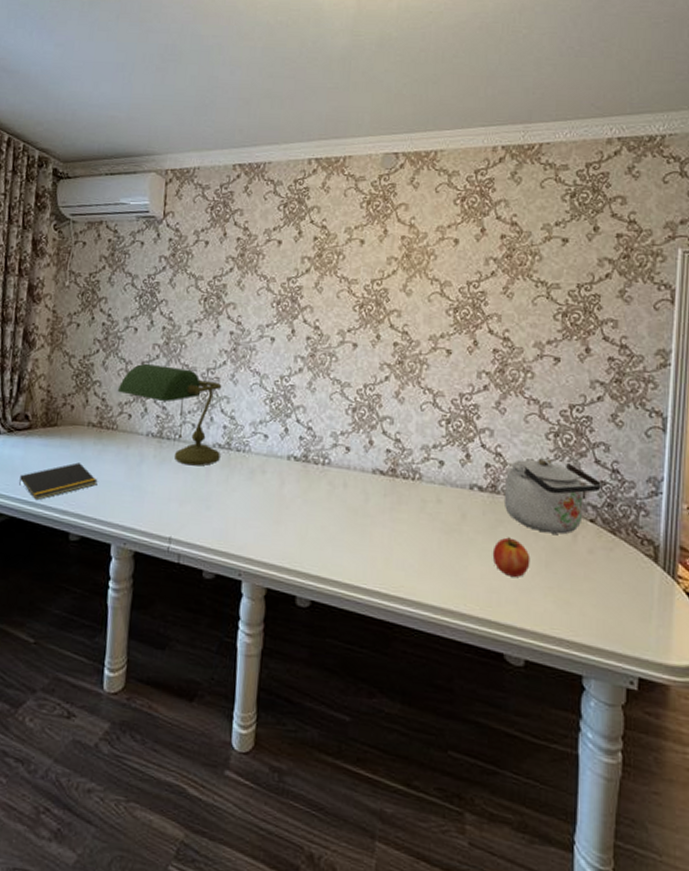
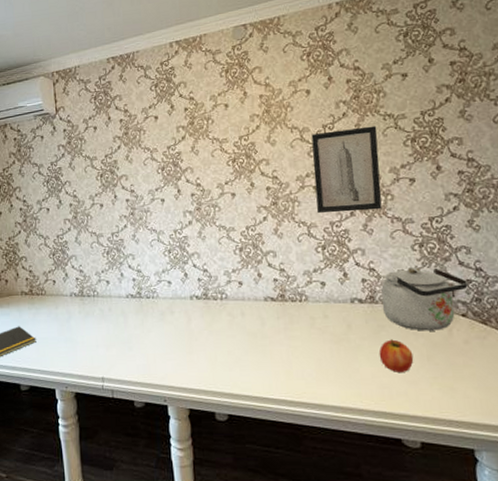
desk lamp: present [117,363,222,466] -> none [41,236,134,316]
wall art: none [446,289,527,387] -> present [311,125,382,214]

